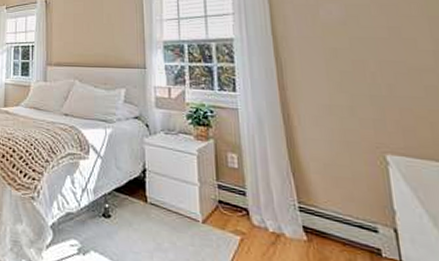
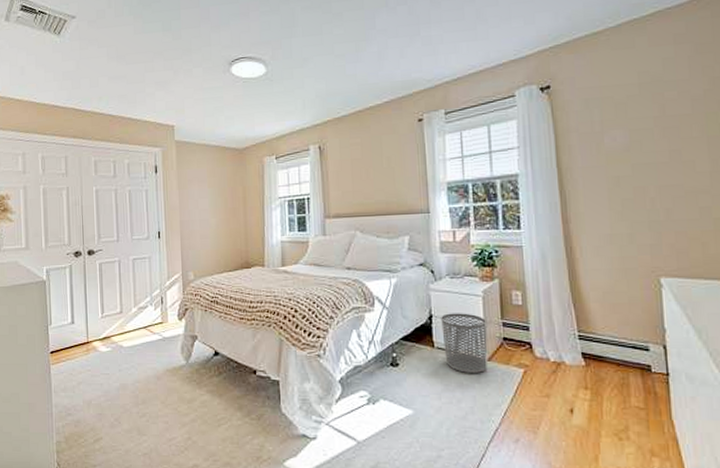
waste bin: none [155,169,202,235] -> present [441,313,487,373]

